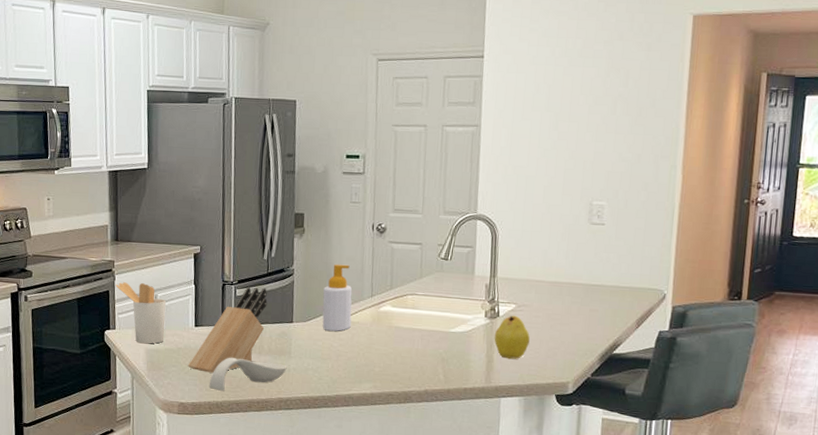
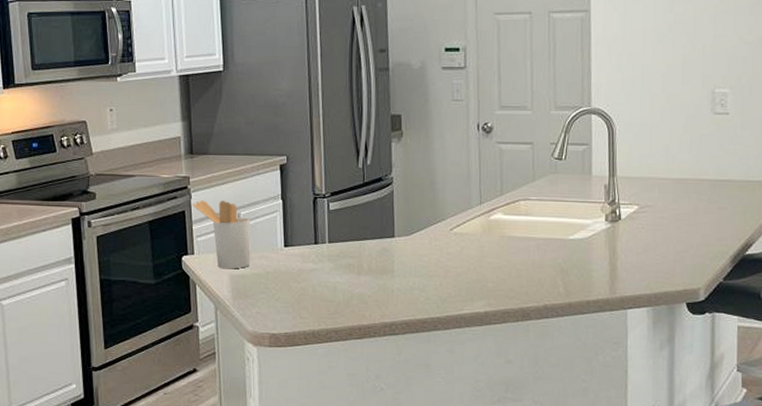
knife block: present [187,286,268,373] -> none [278,199,365,298]
spoon rest: present [209,357,287,391] -> none [303,279,390,318]
soap bottle: present [322,264,353,332] -> none [426,169,460,246]
fruit: present [494,315,530,359] -> none [616,217,655,266]

